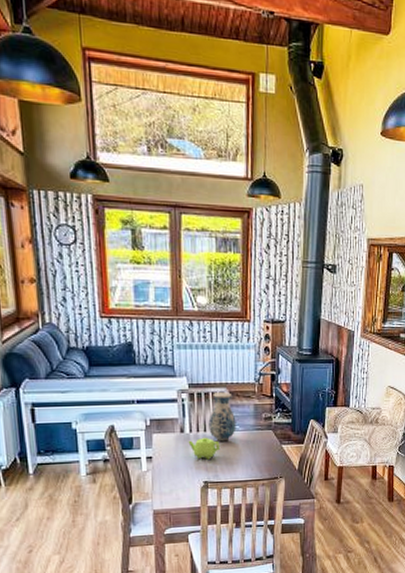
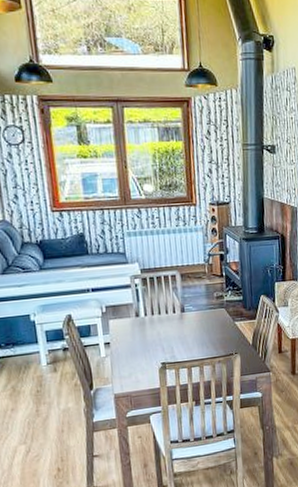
teapot: present [188,437,221,460] -> none [144,319,176,341]
vase: present [208,392,236,440] -> none [162,275,190,322]

